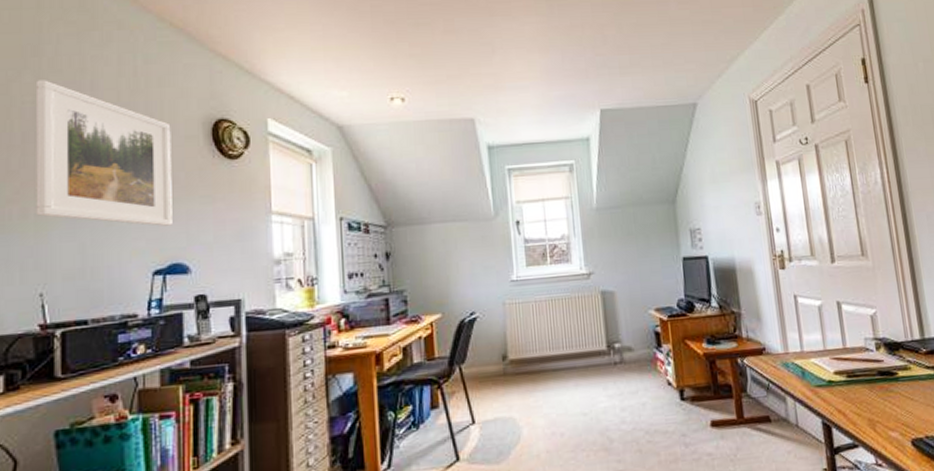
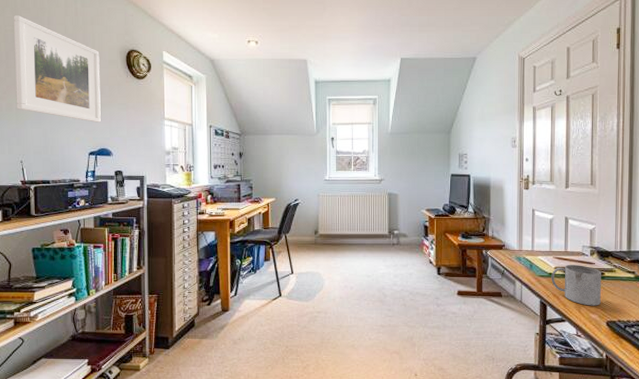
mug: none [831,364,900,421] -> present [551,265,601,306]

